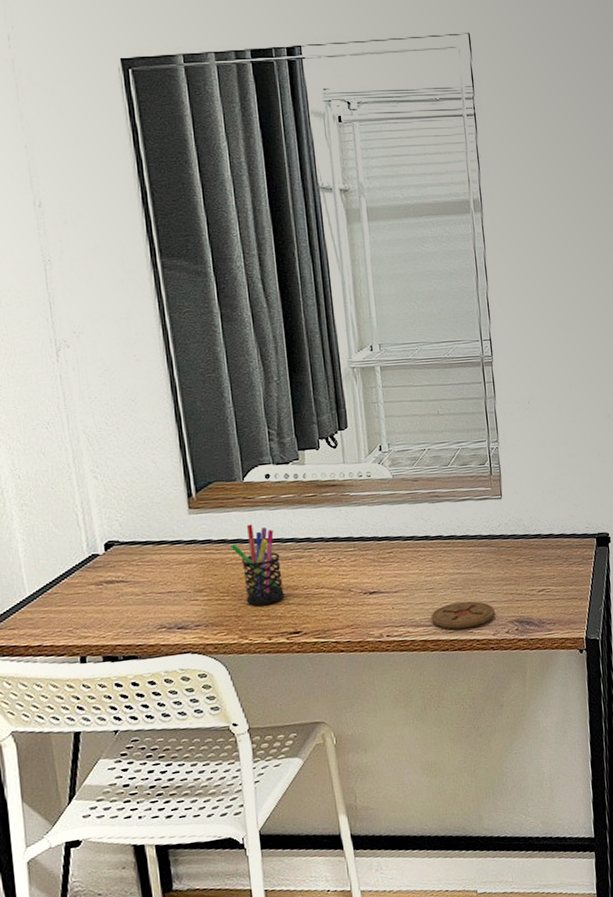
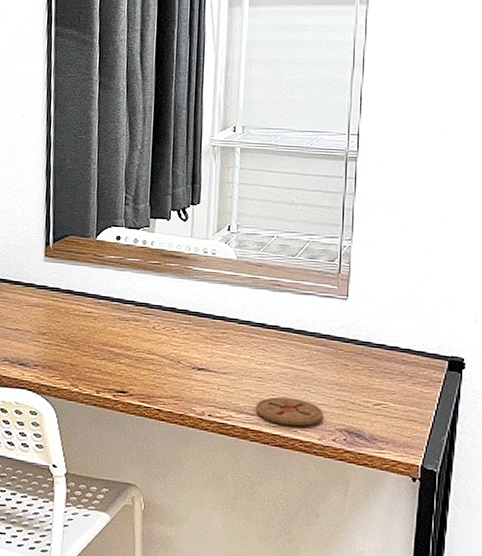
pen holder: present [230,524,284,606] -> none [76,280,119,359]

